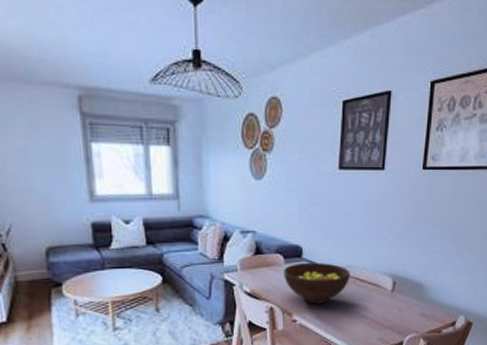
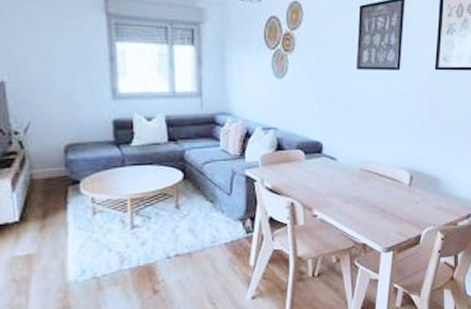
fruit bowl: present [284,262,350,304] -> none [304,157,369,199]

